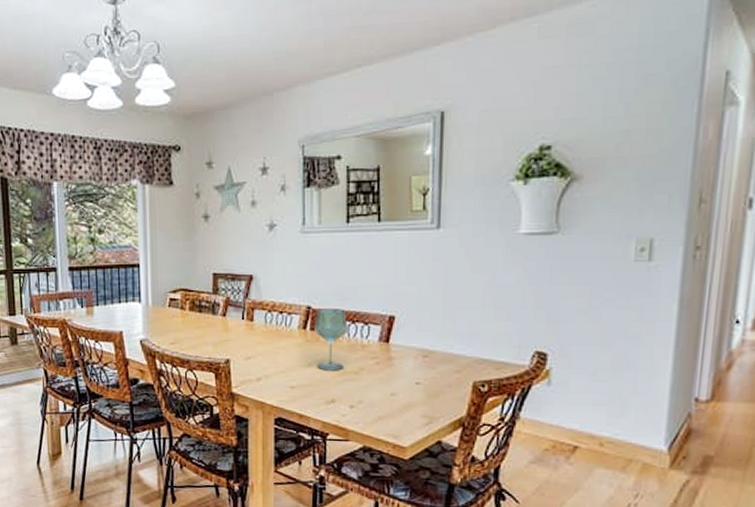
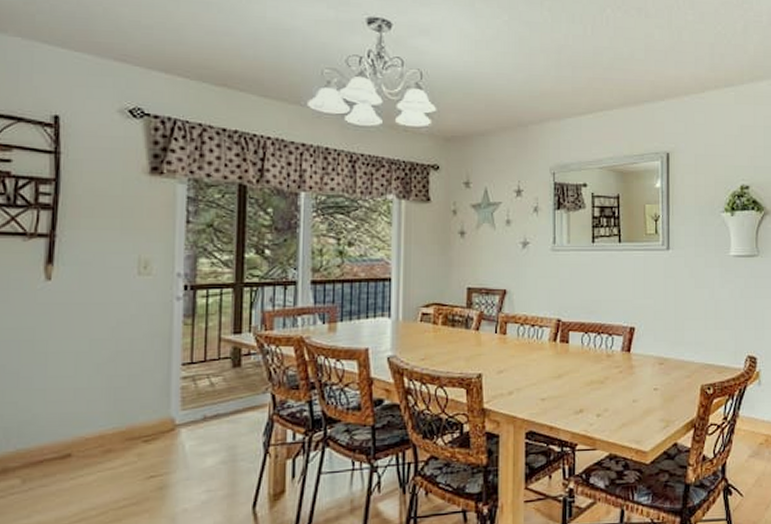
wine glass: present [314,307,349,371] -> none [564,320,595,381]

